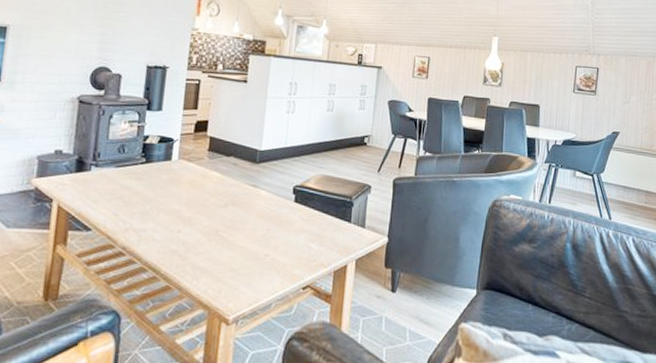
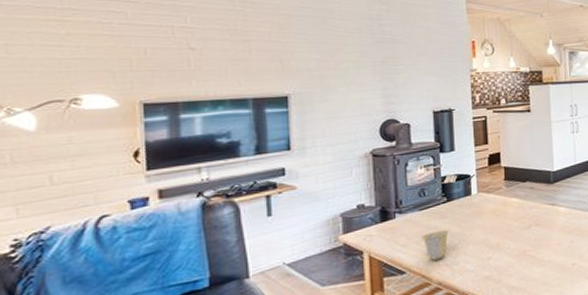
cup: none [114,192,142,223] -> present [422,230,449,261]

